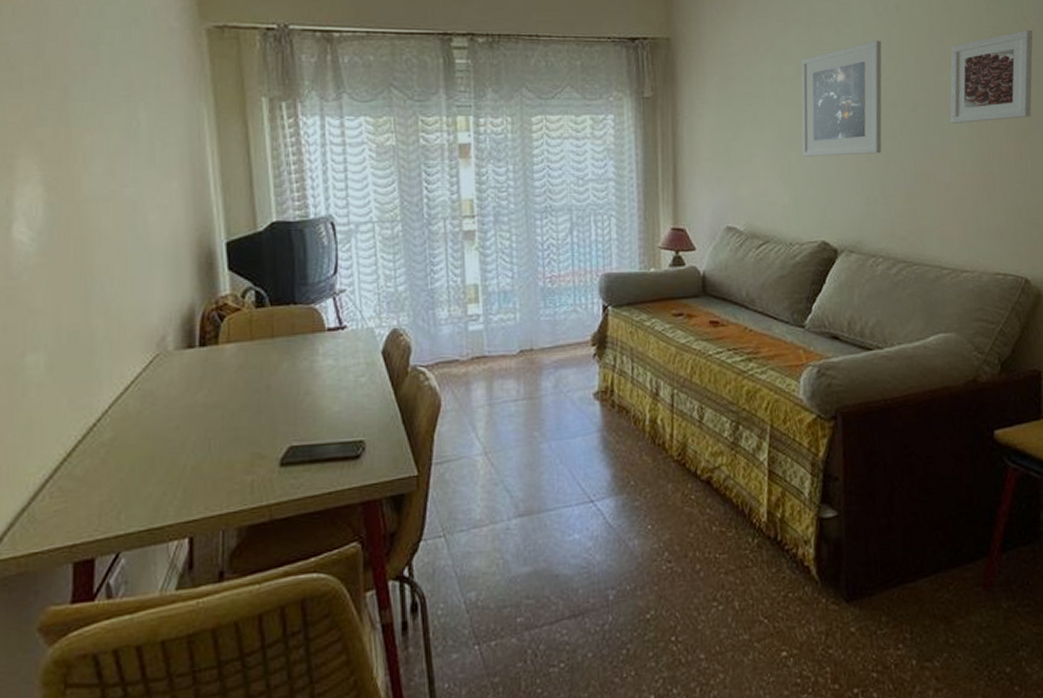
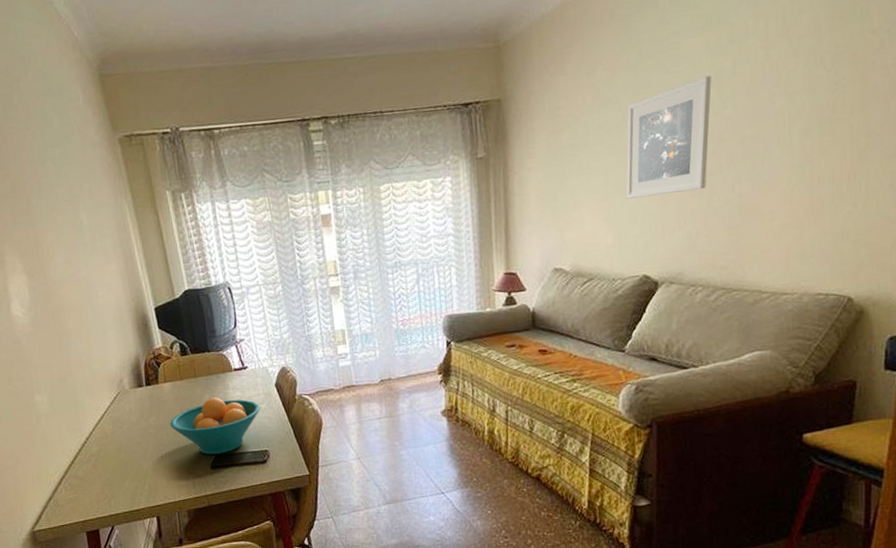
fruit bowl: none [227,366,359,447] -> present [170,397,261,455]
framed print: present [950,29,1033,123] -> none [780,43,882,152]

